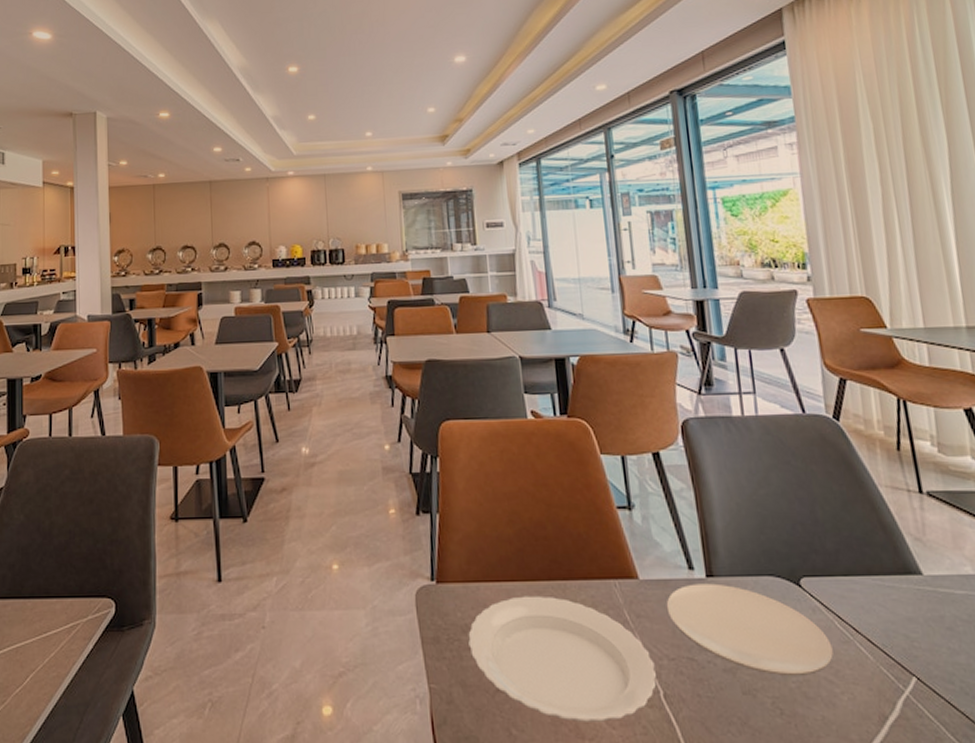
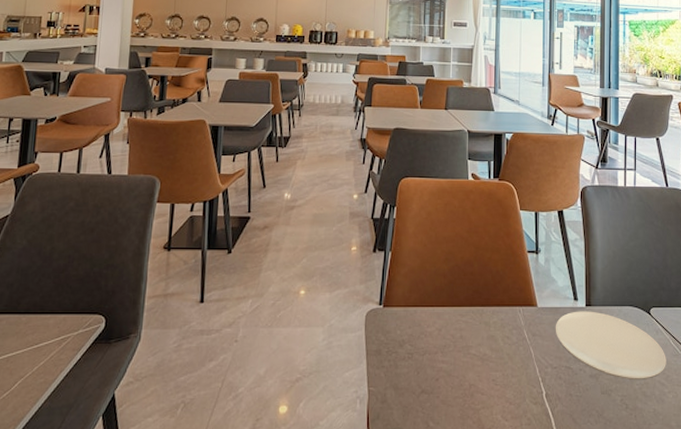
plate: present [468,595,658,722] -> none [403,318,543,416]

